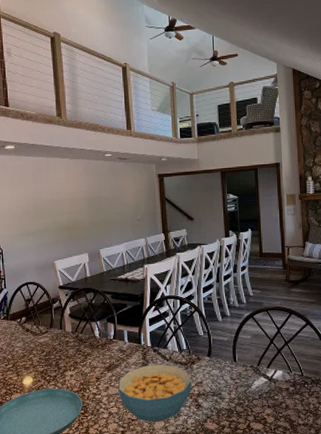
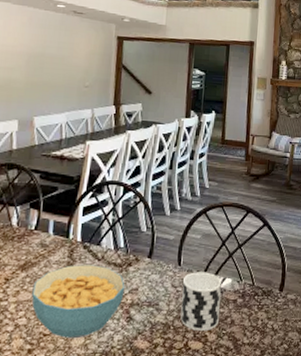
cup: none [239,366,276,414] -> present [180,272,222,331]

